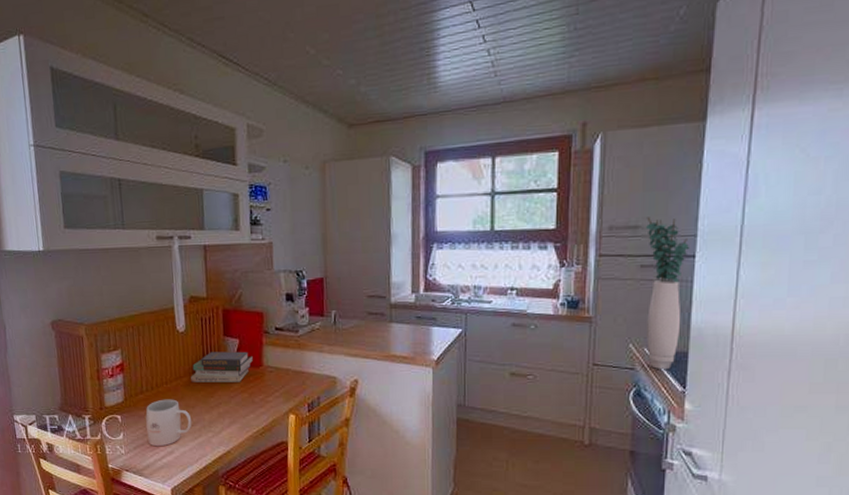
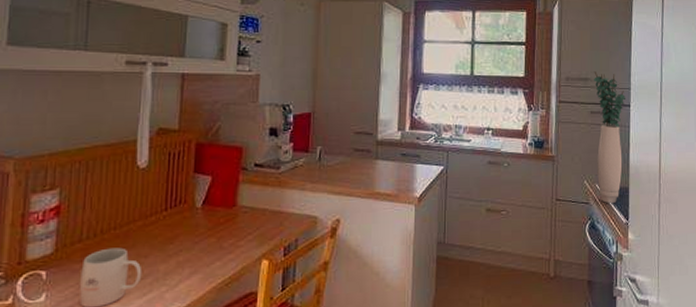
books: present [191,351,253,383] -> none [147,190,226,227]

